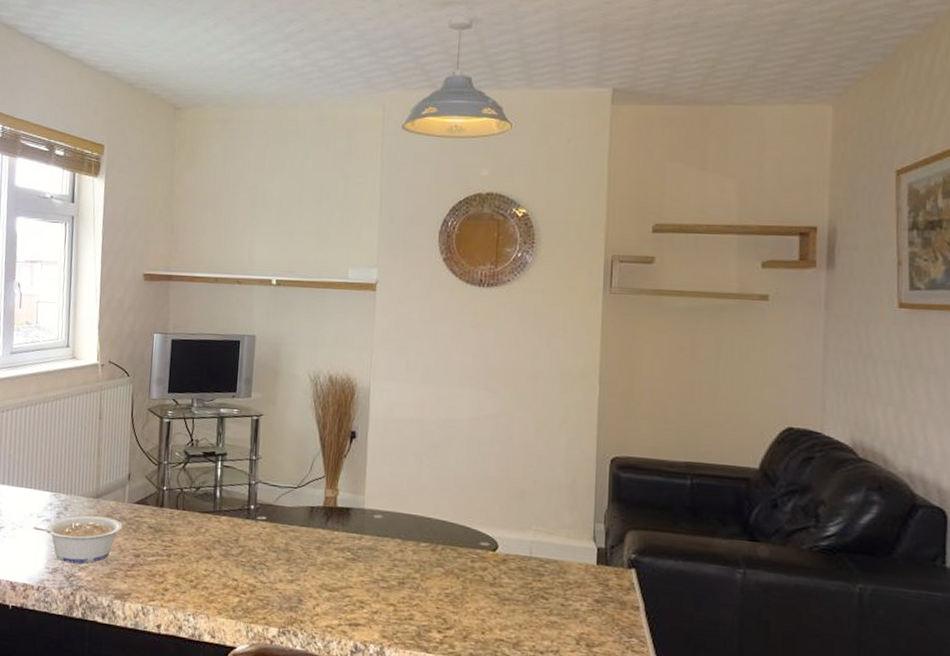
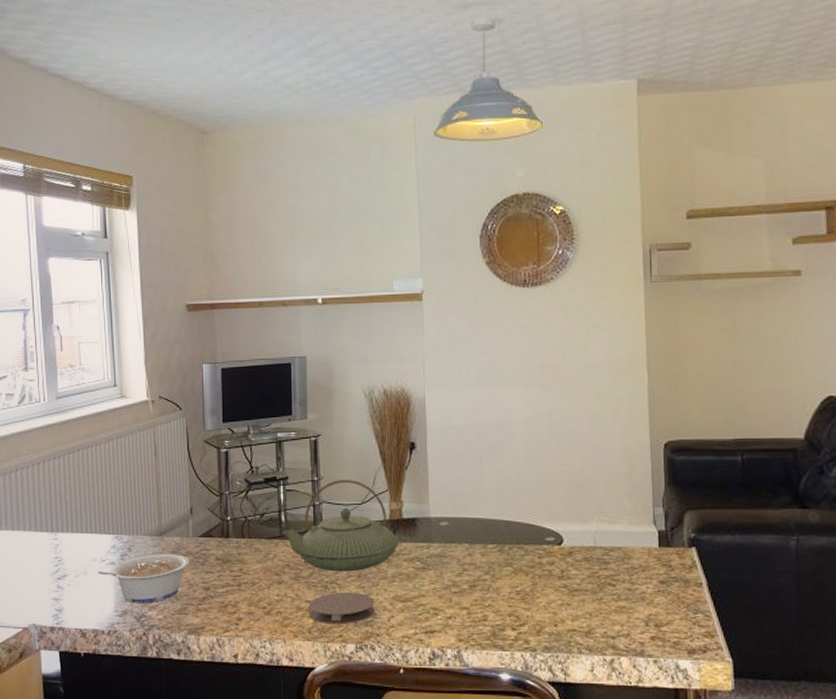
teapot: none [213,461,332,555] -> present [280,480,399,572]
coaster: none [234,574,302,607] -> present [308,592,375,625]

